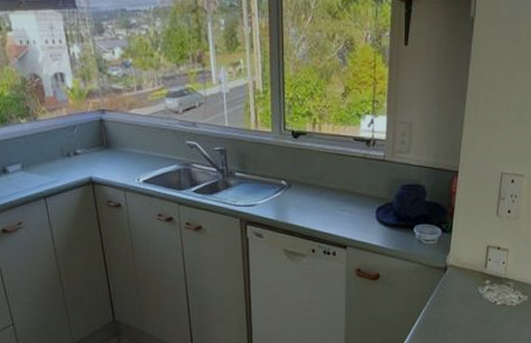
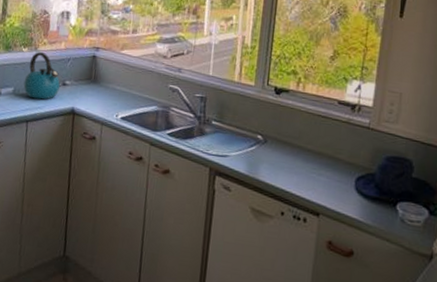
kettle: none [30,122,72,173] -> present [23,52,60,100]

